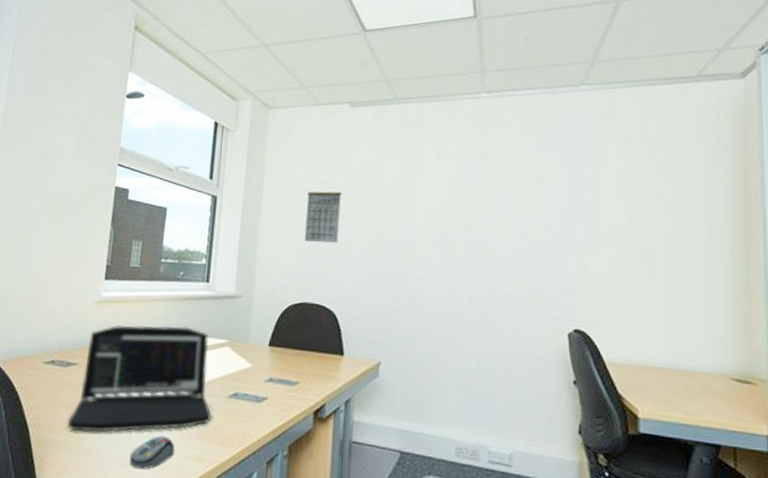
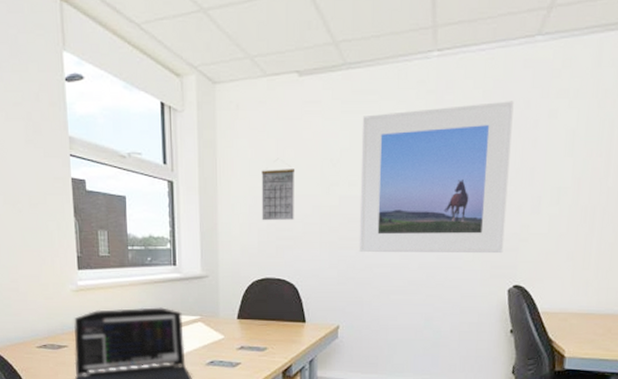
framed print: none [404,141,563,294] -> present [358,101,514,254]

